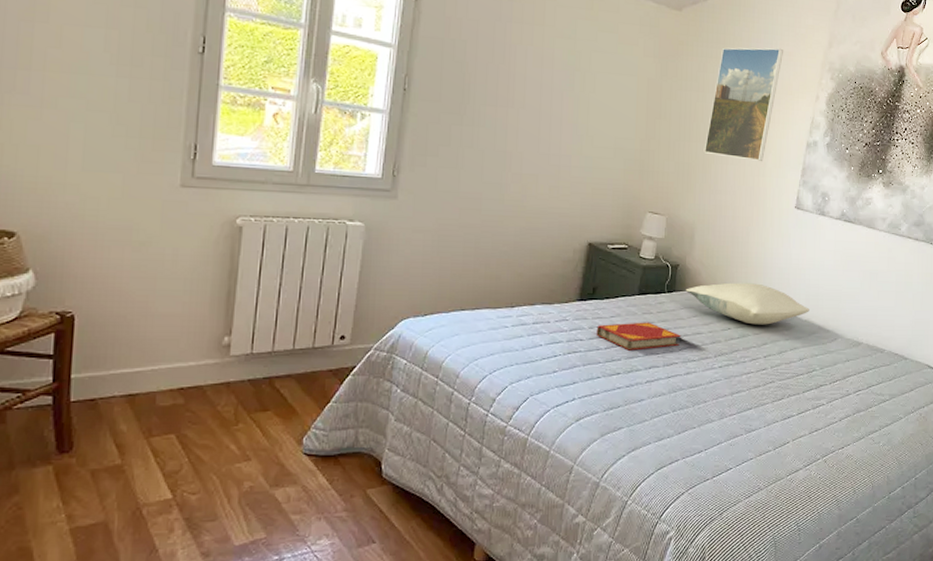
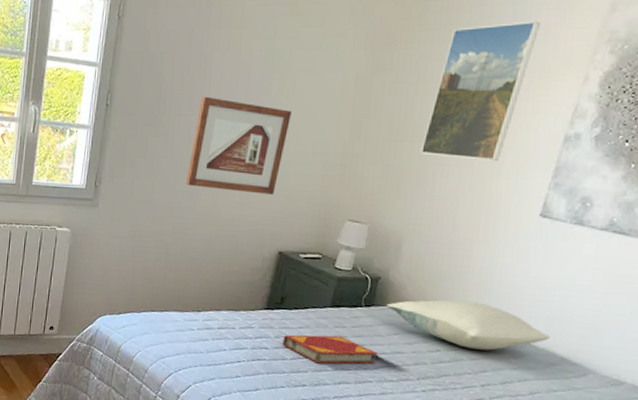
picture frame: none [494,88,593,188] -> present [186,96,291,196]

